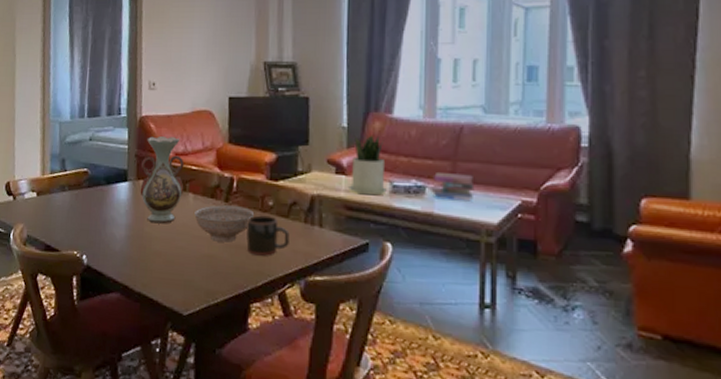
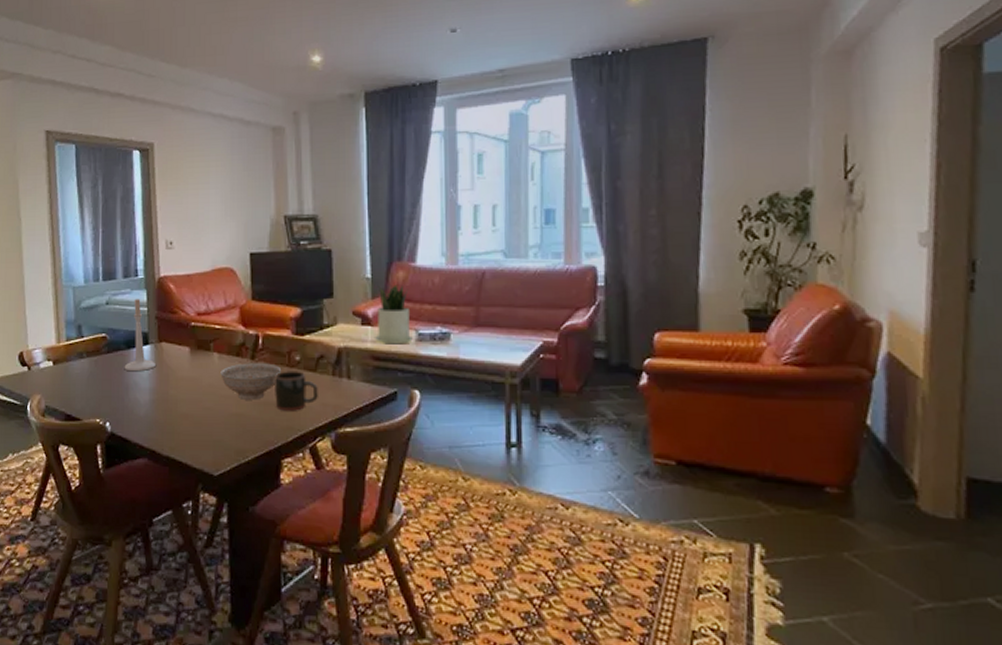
candlestick: none [103,136,134,208] -> present [124,299,157,372]
decorative vase: present [140,136,184,224] -> none [161,297,208,386]
books: present [429,171,475,202] -> none [454,317,498,345]

